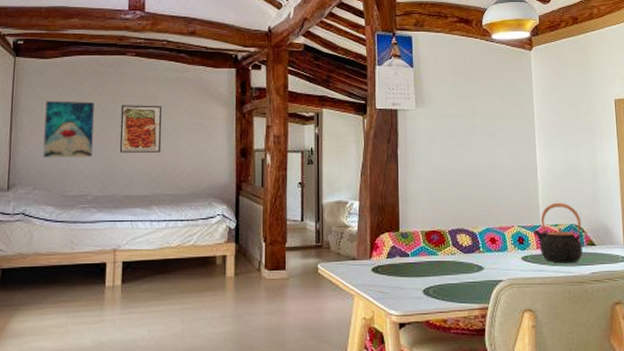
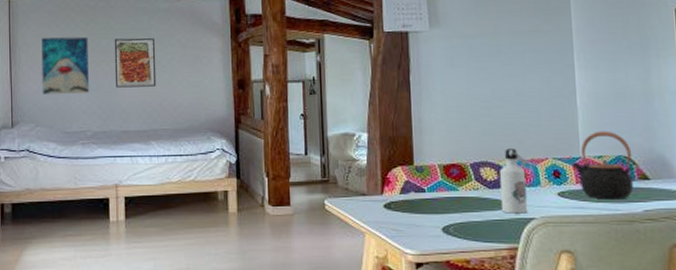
water bottle: none [473,217,501,276] -> present [499,148,532,214]

